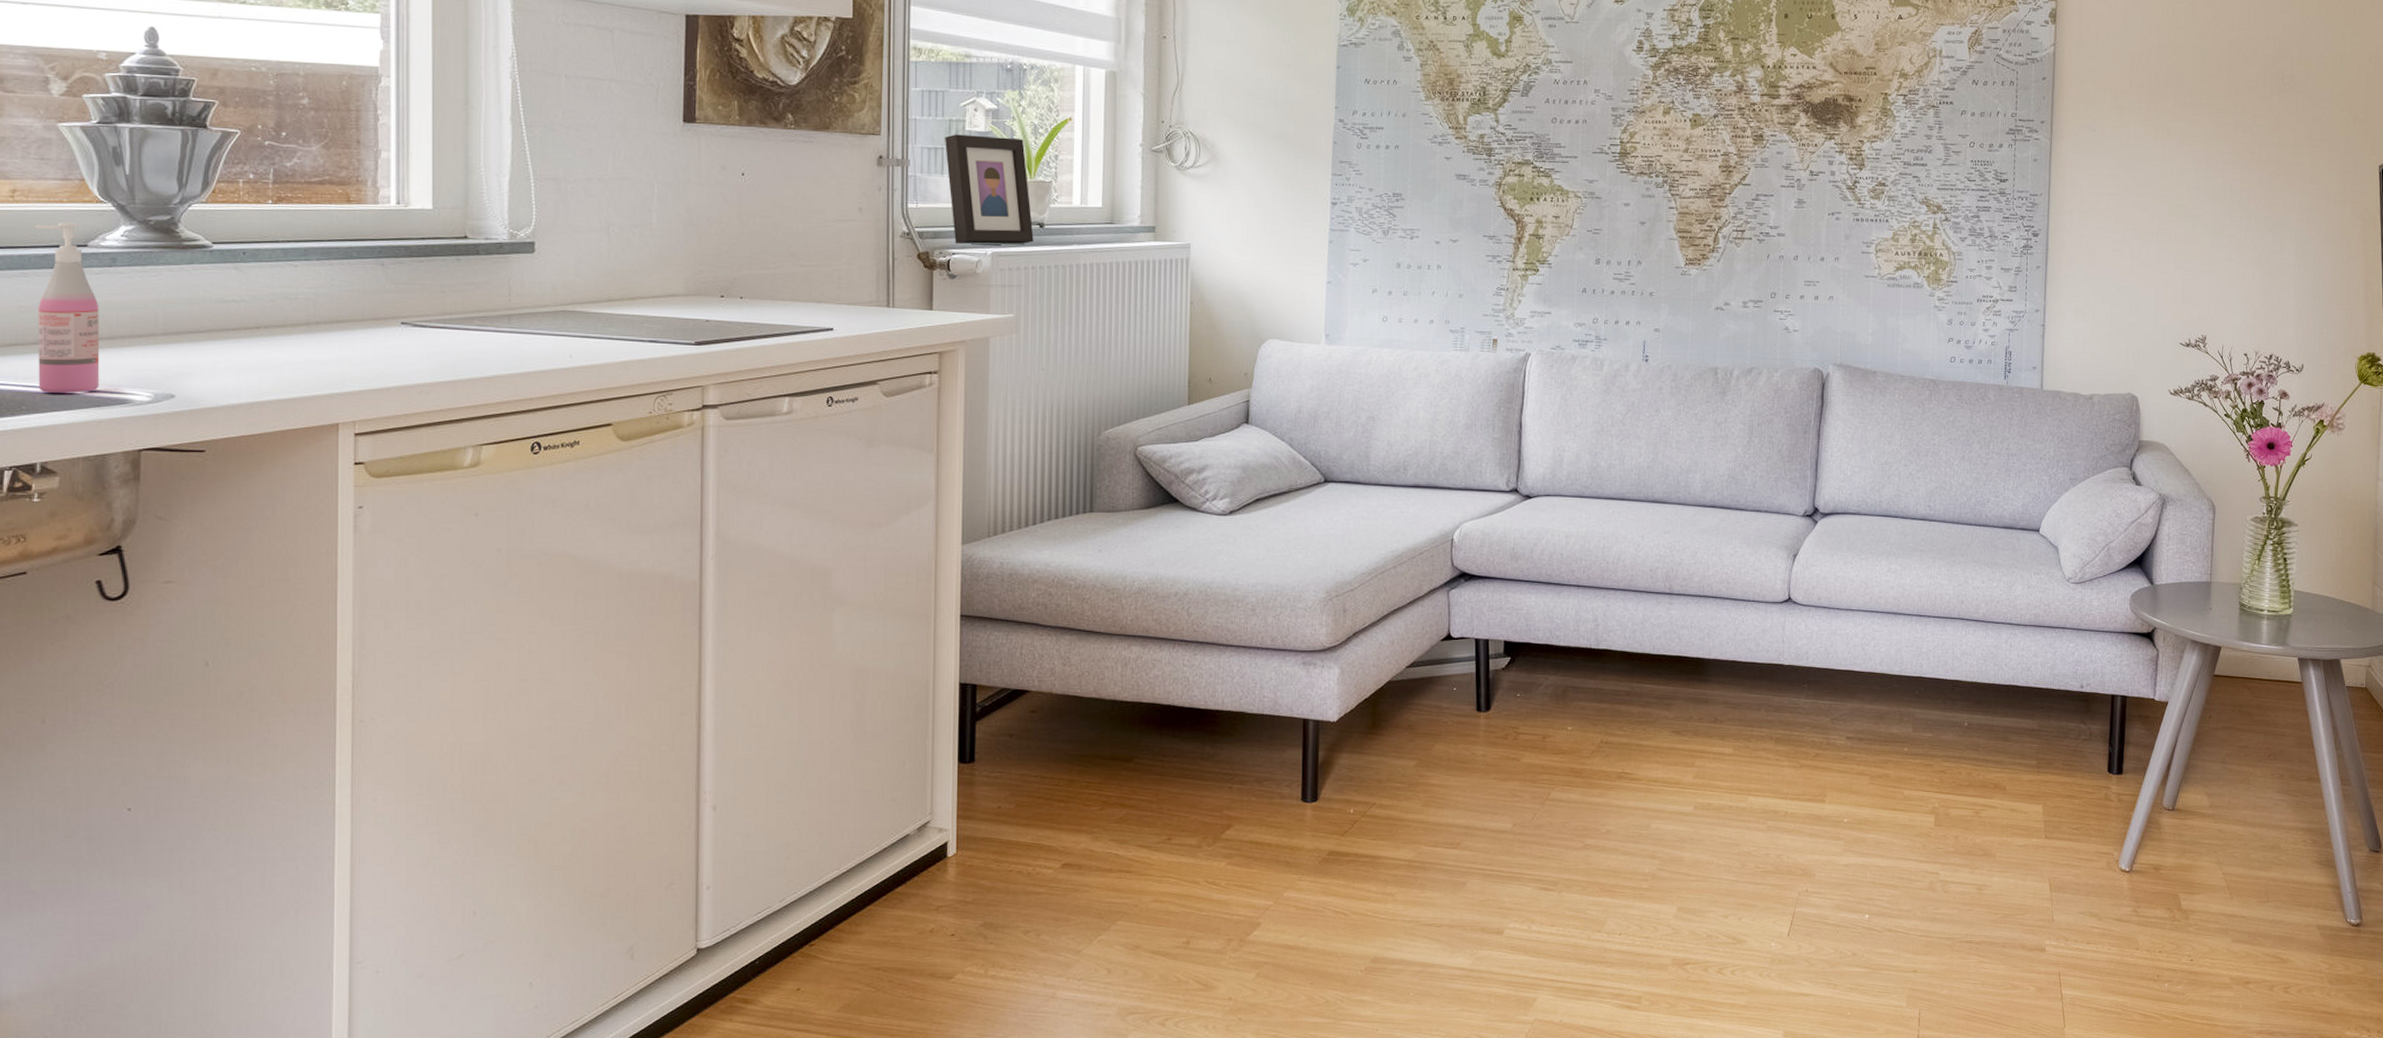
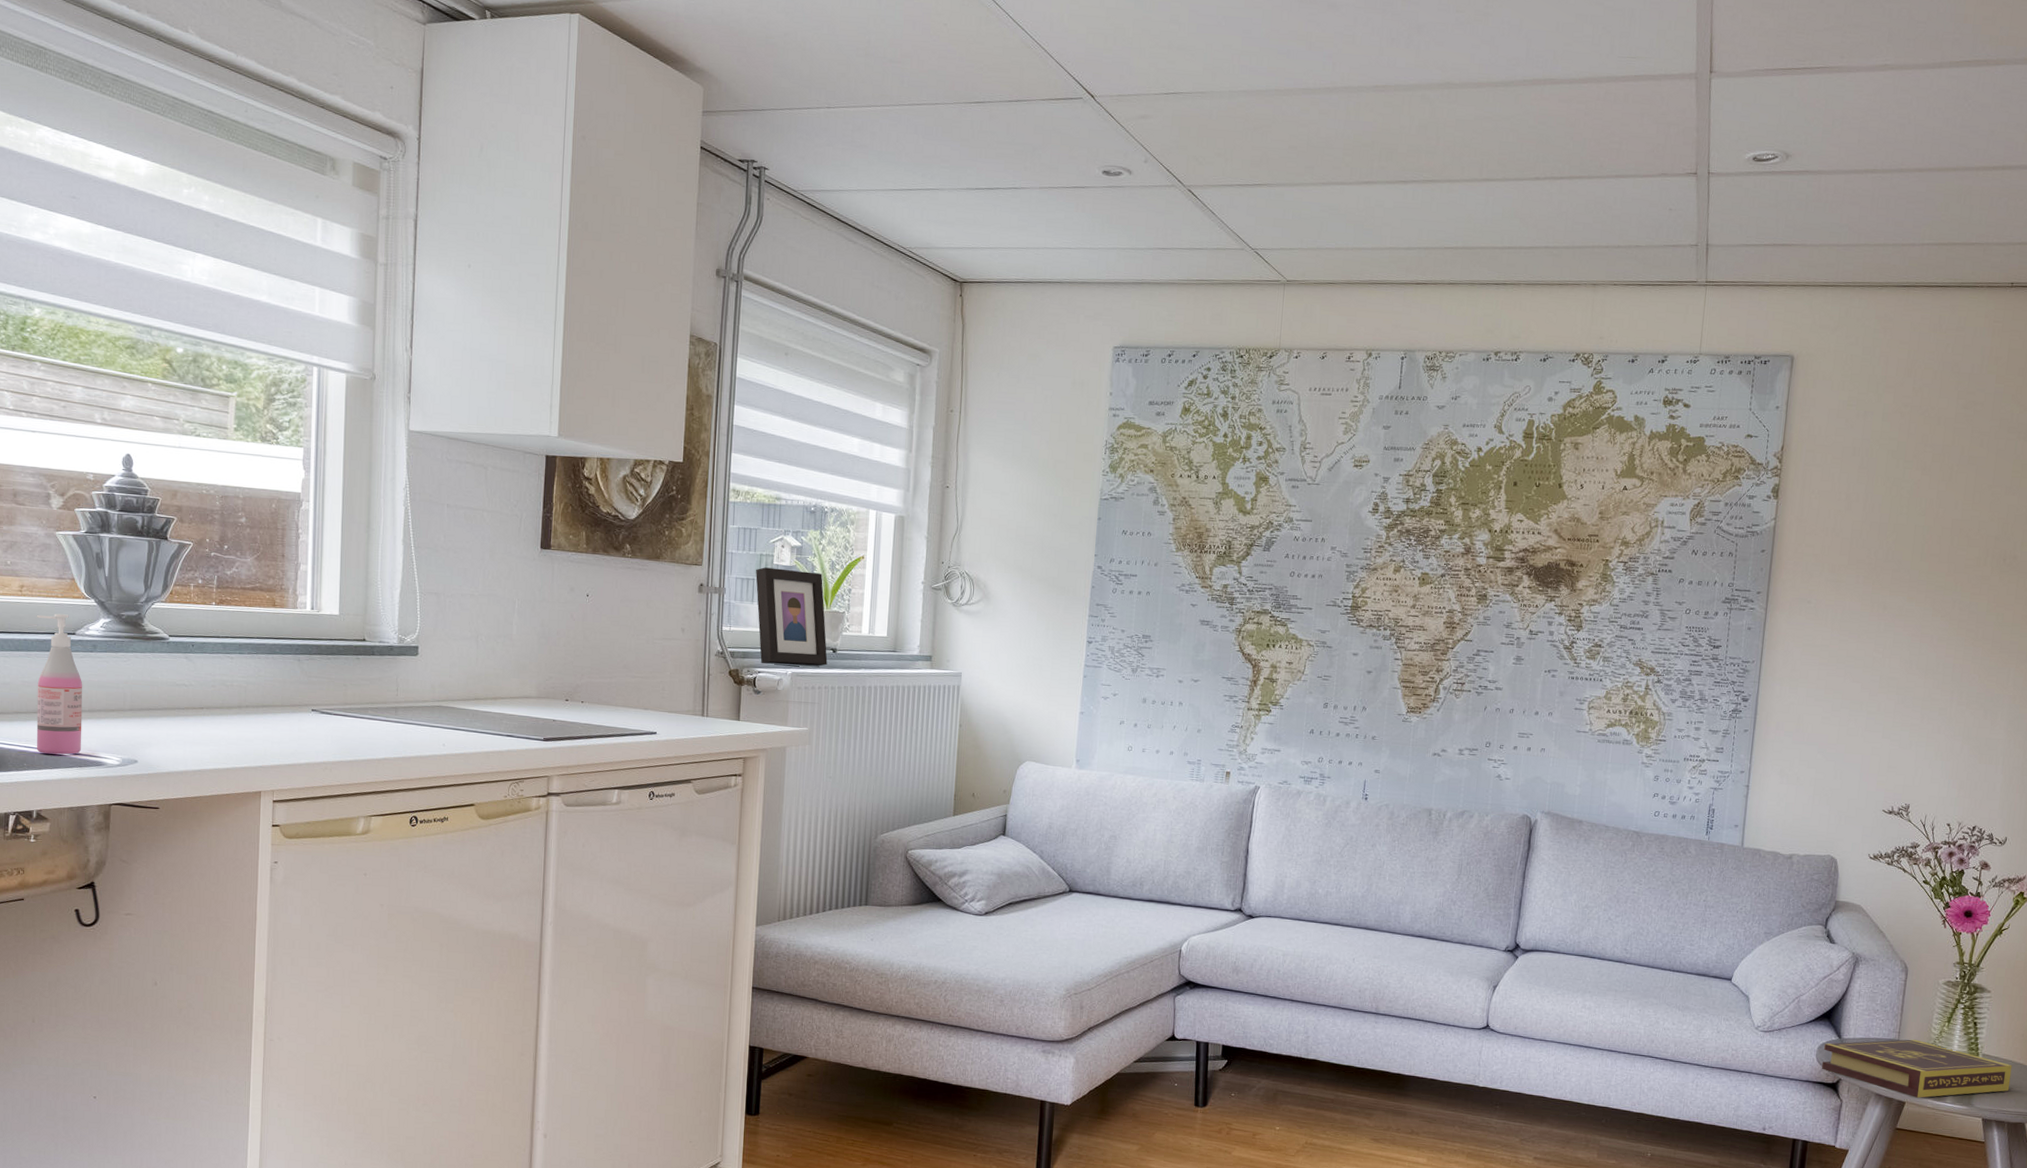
book: none [2136,580,2324,641] -> present [1822,1039,2012,1098]

